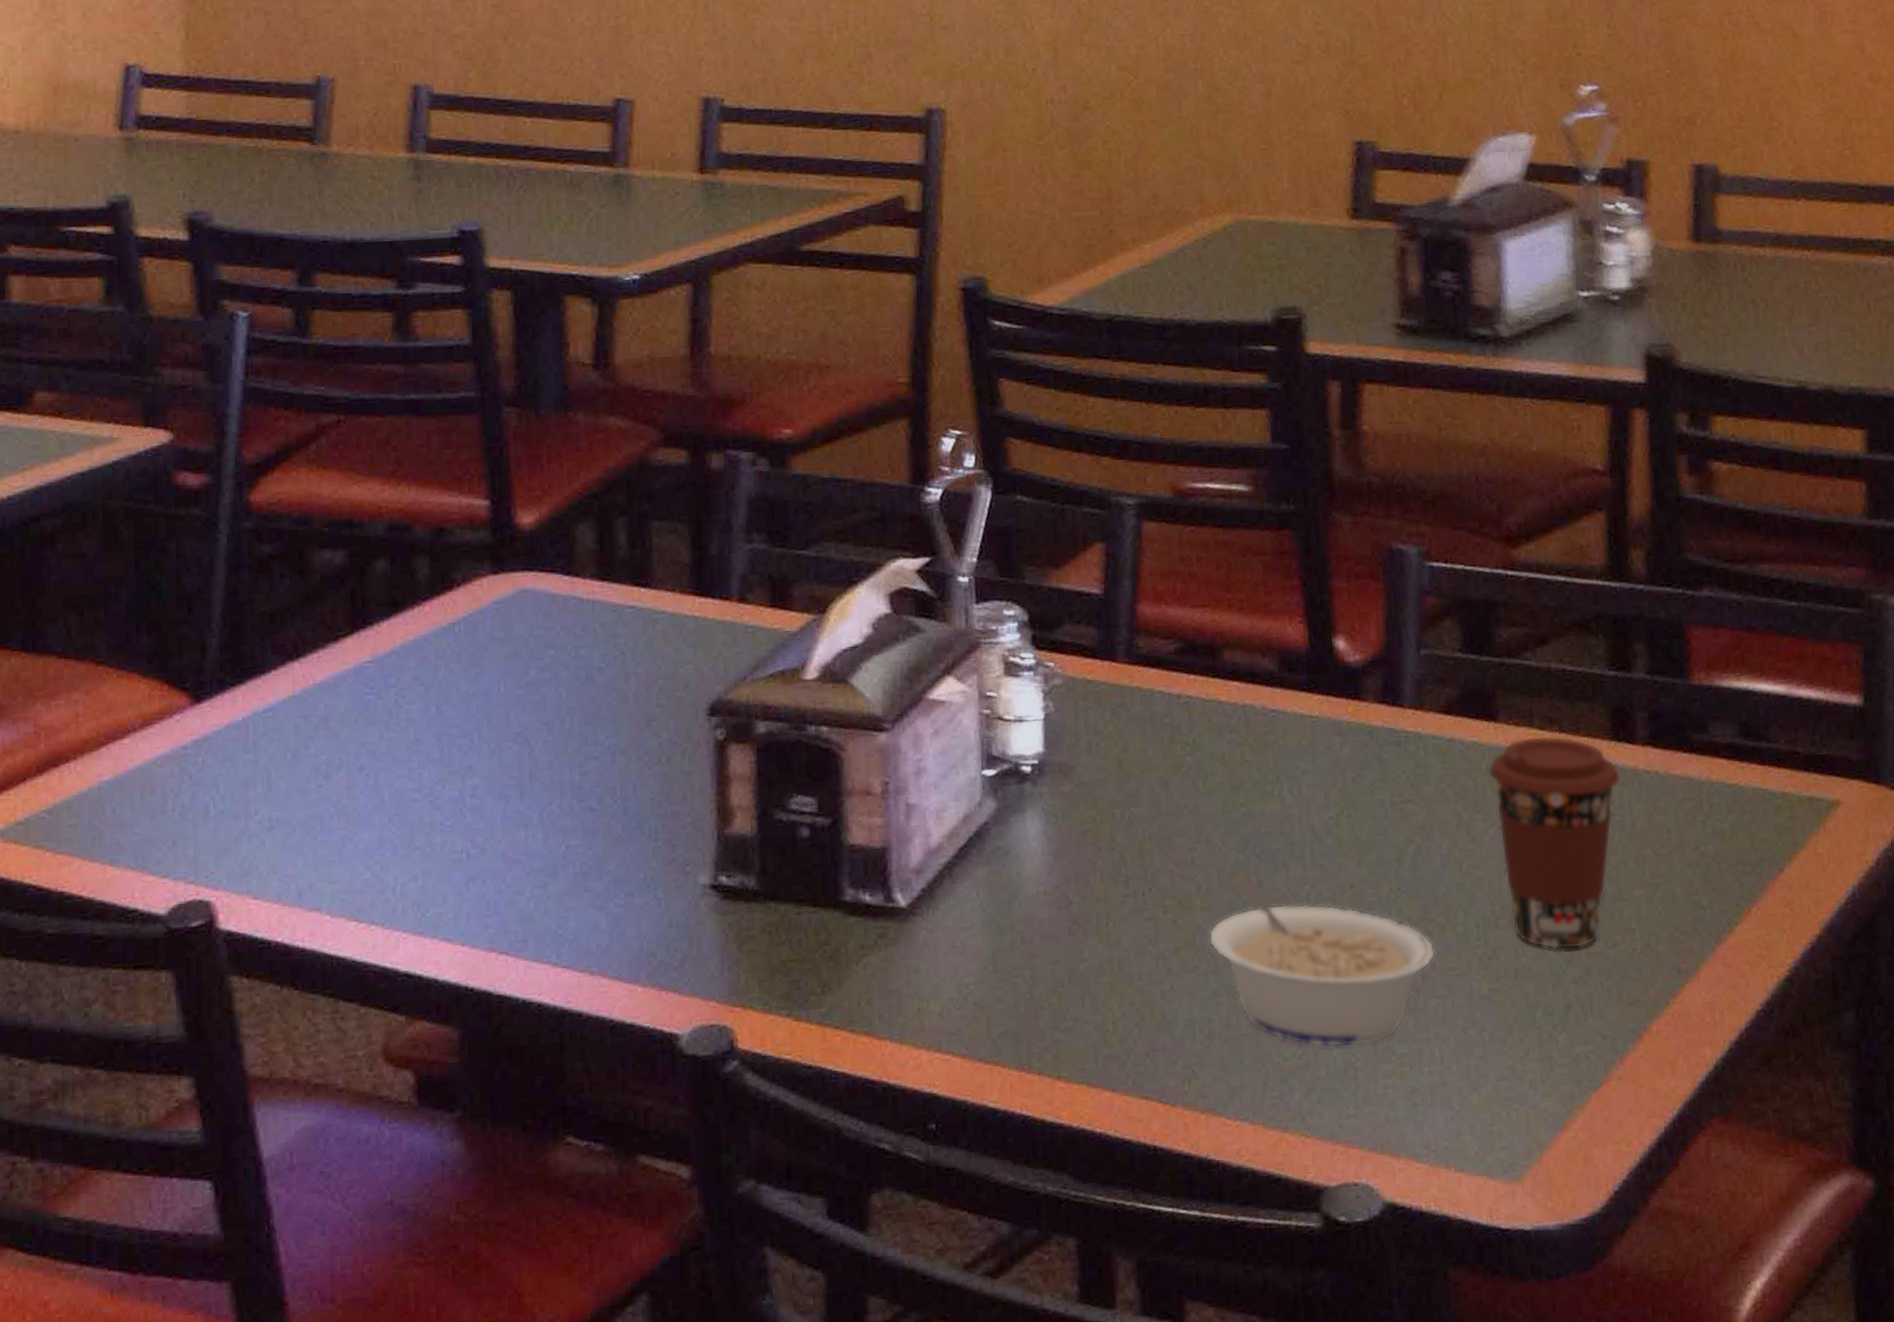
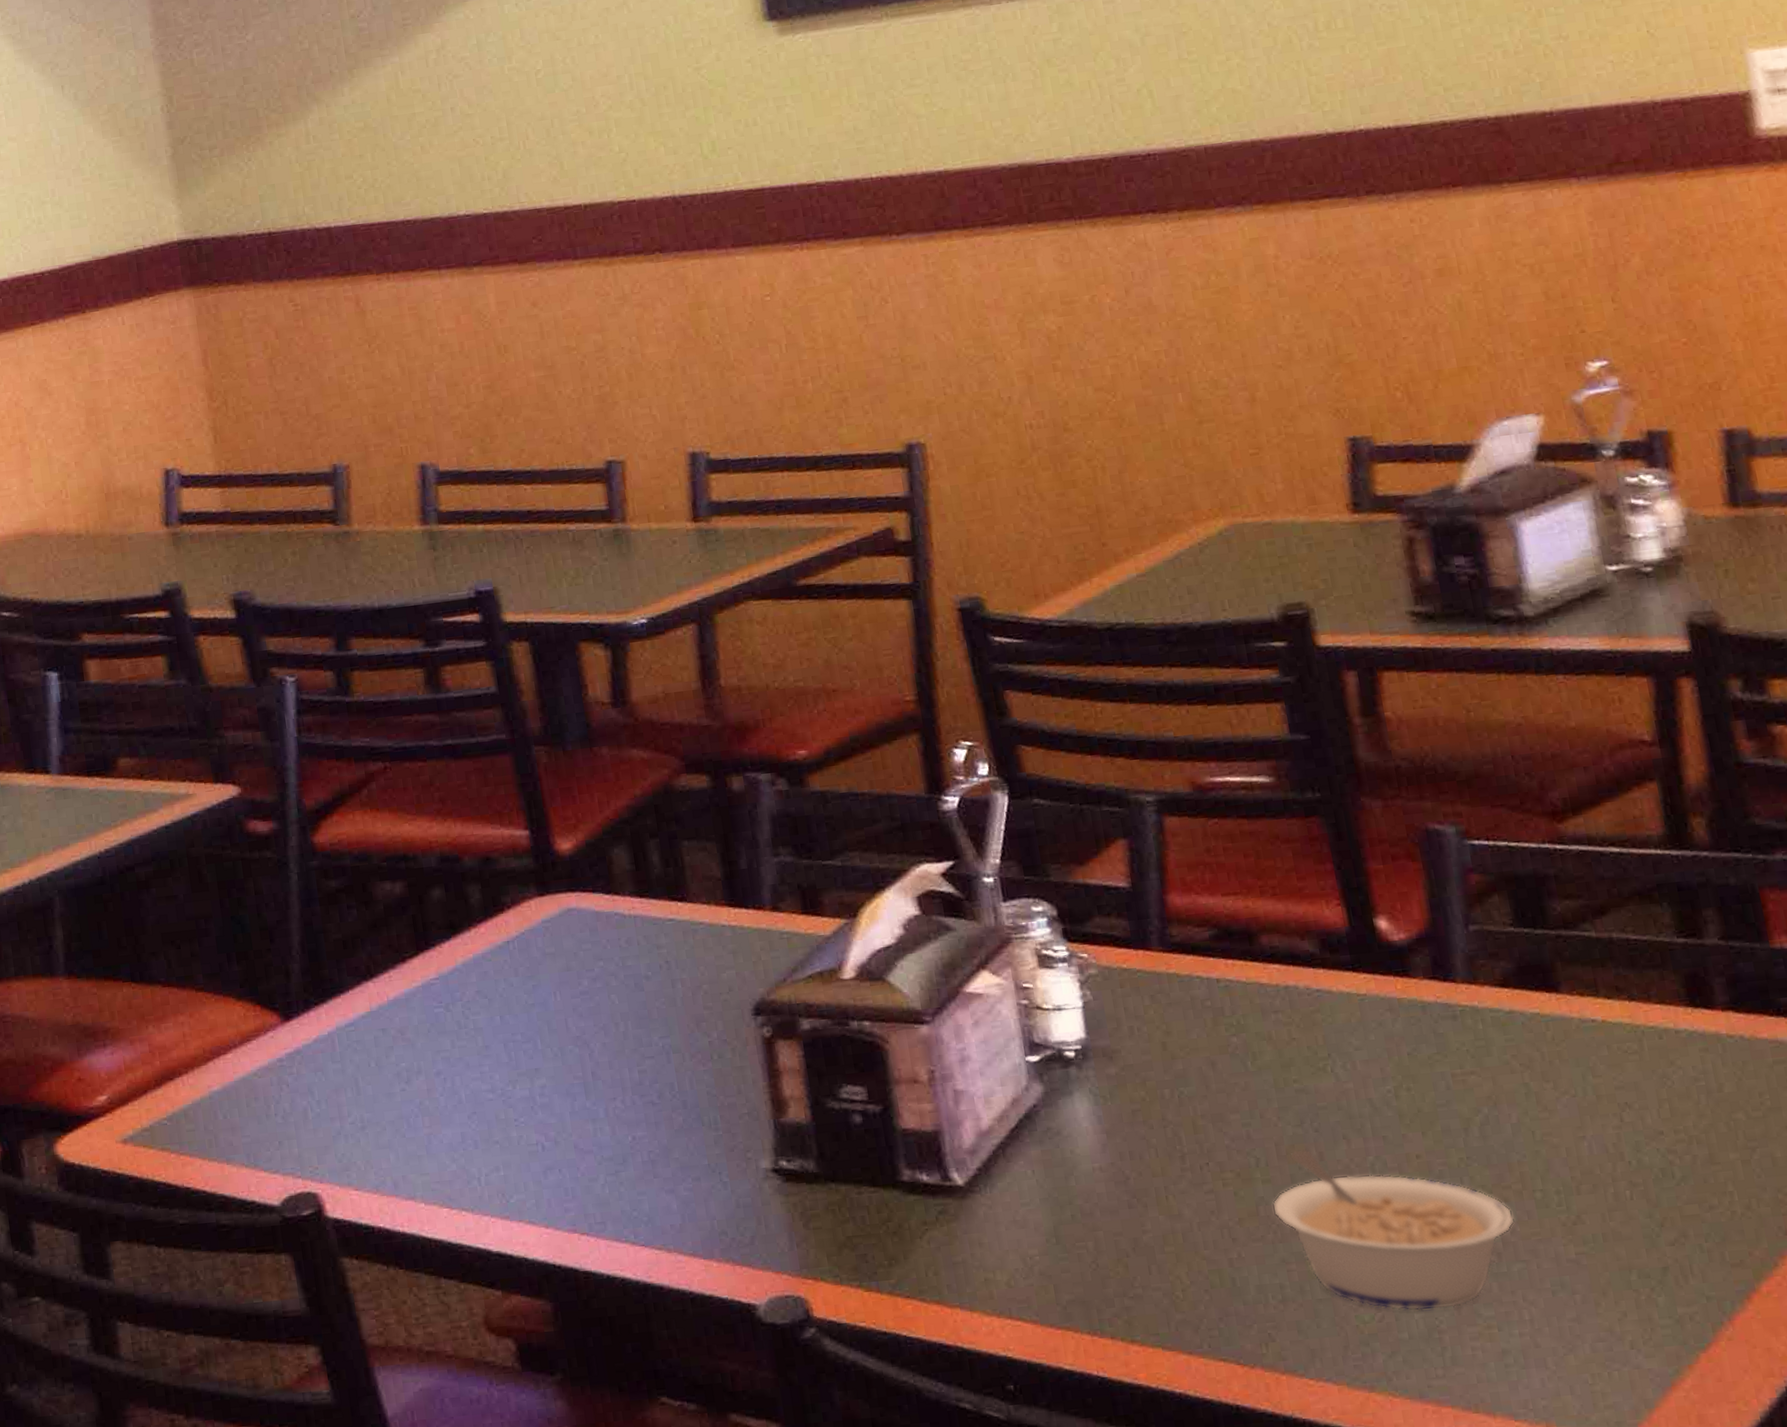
coffee cup: present [1488,735,1622,950] -> none [1553,1004,1702,1214]

